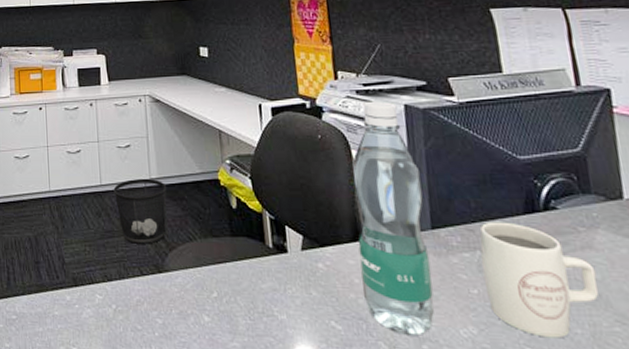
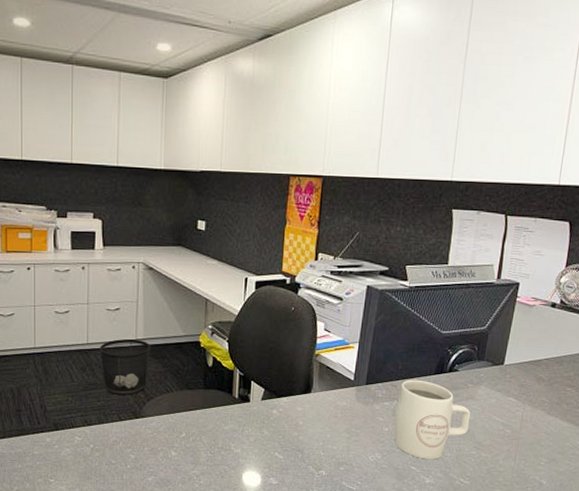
bottle: present [352,101,434,336] -> none [304,281,368,461]

